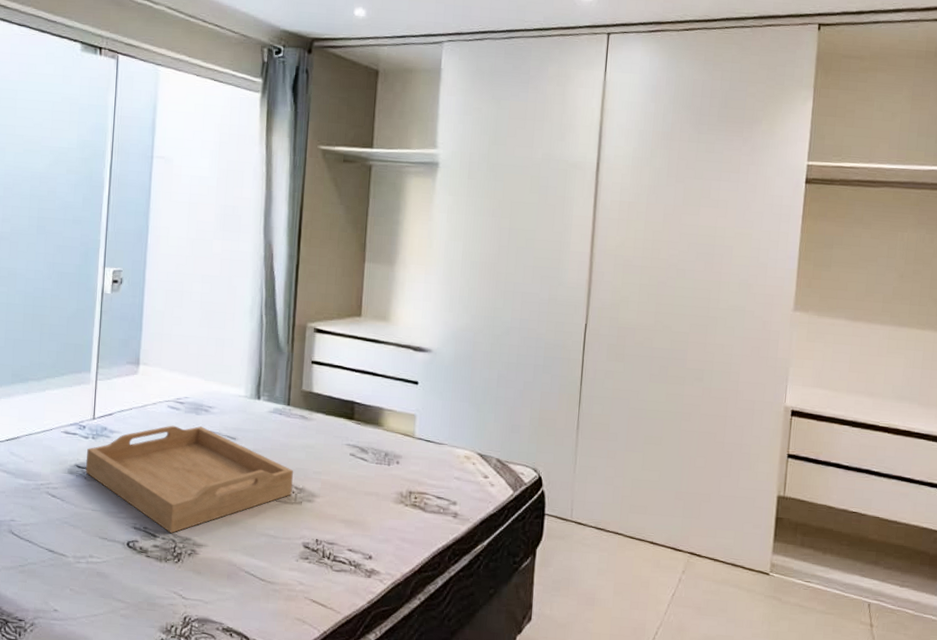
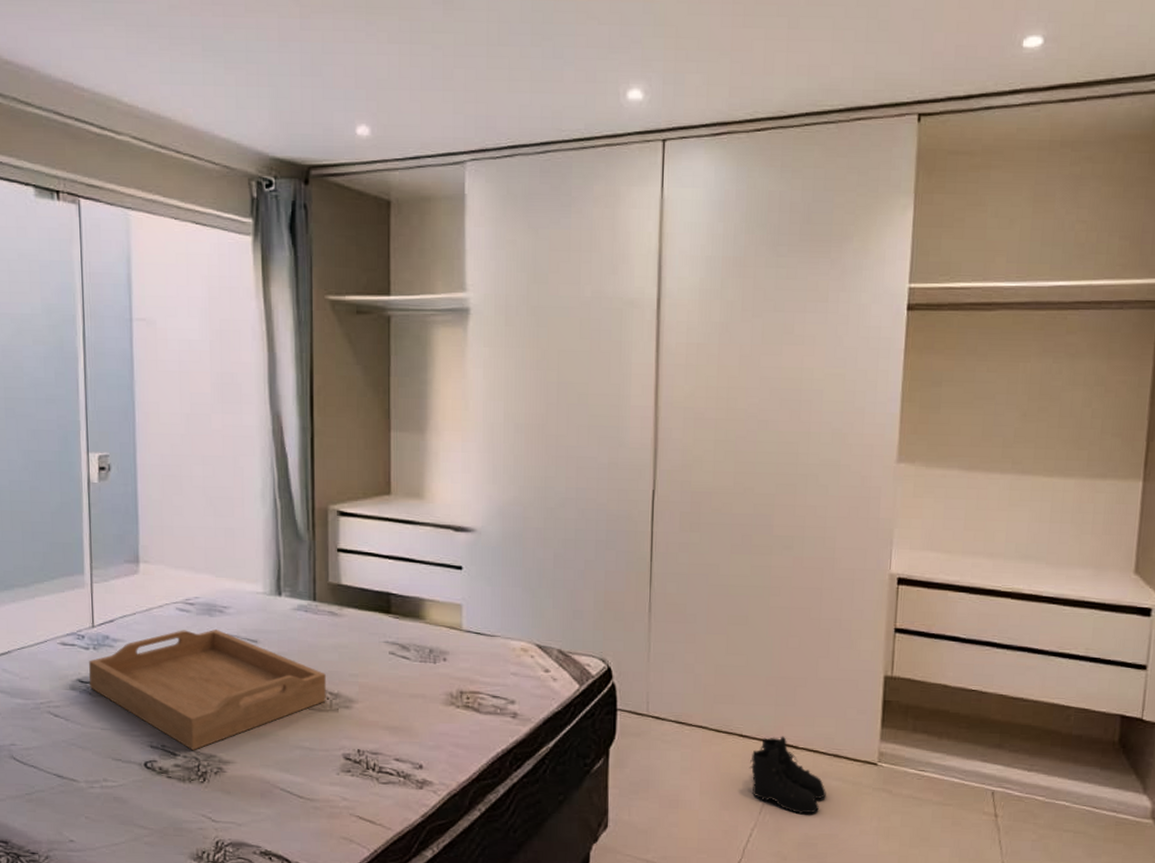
boots: none [657,545,724,617] -> present [749,736,826,815]

